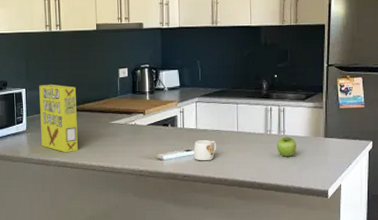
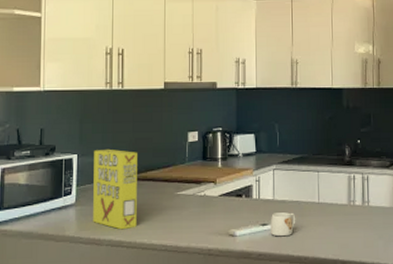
fruit: present [276,137,296,157] -> none [360,207,382,230]

